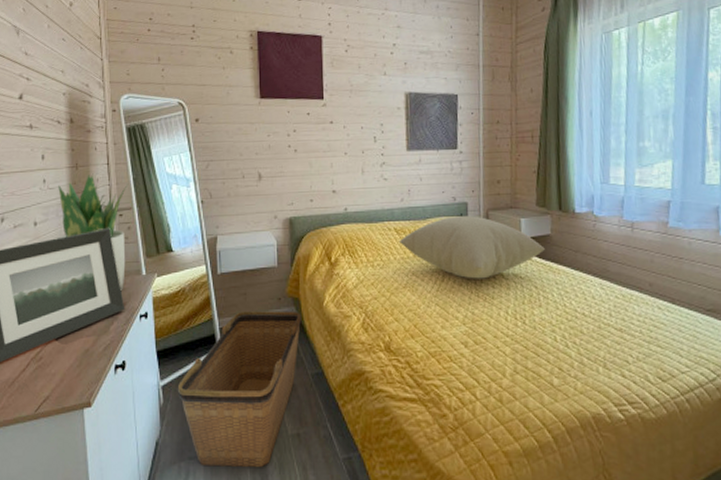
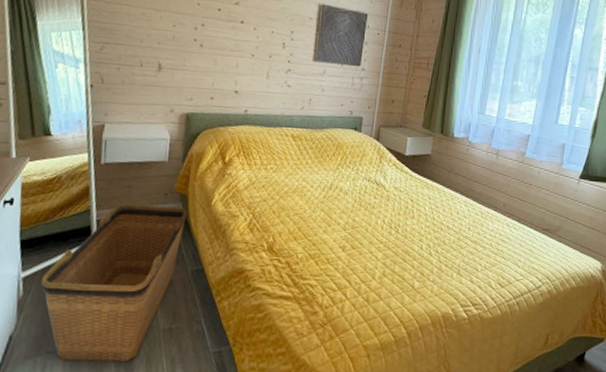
cushion: present [398,216,545,279] -> none [294,129,424,190]

